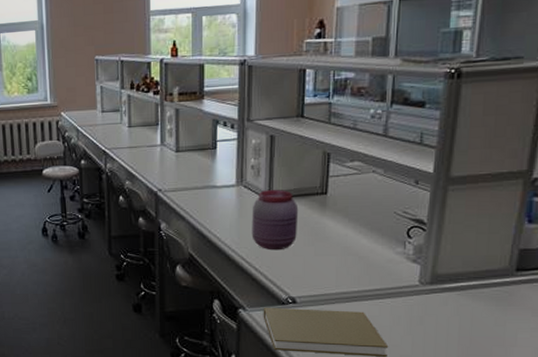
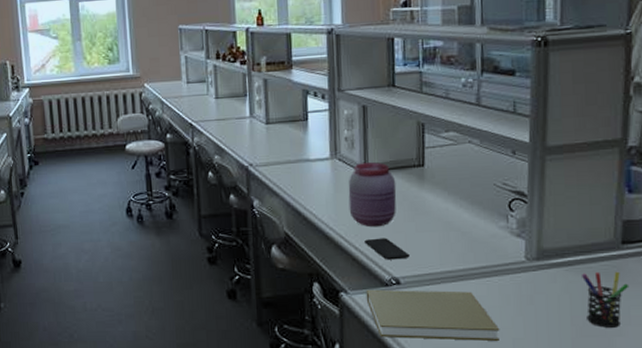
smartphone: none [264,260,307,281] -> present [364,238,410,260]
pen holder: none [473,296,519,348] -> present [582,271,630,328]

